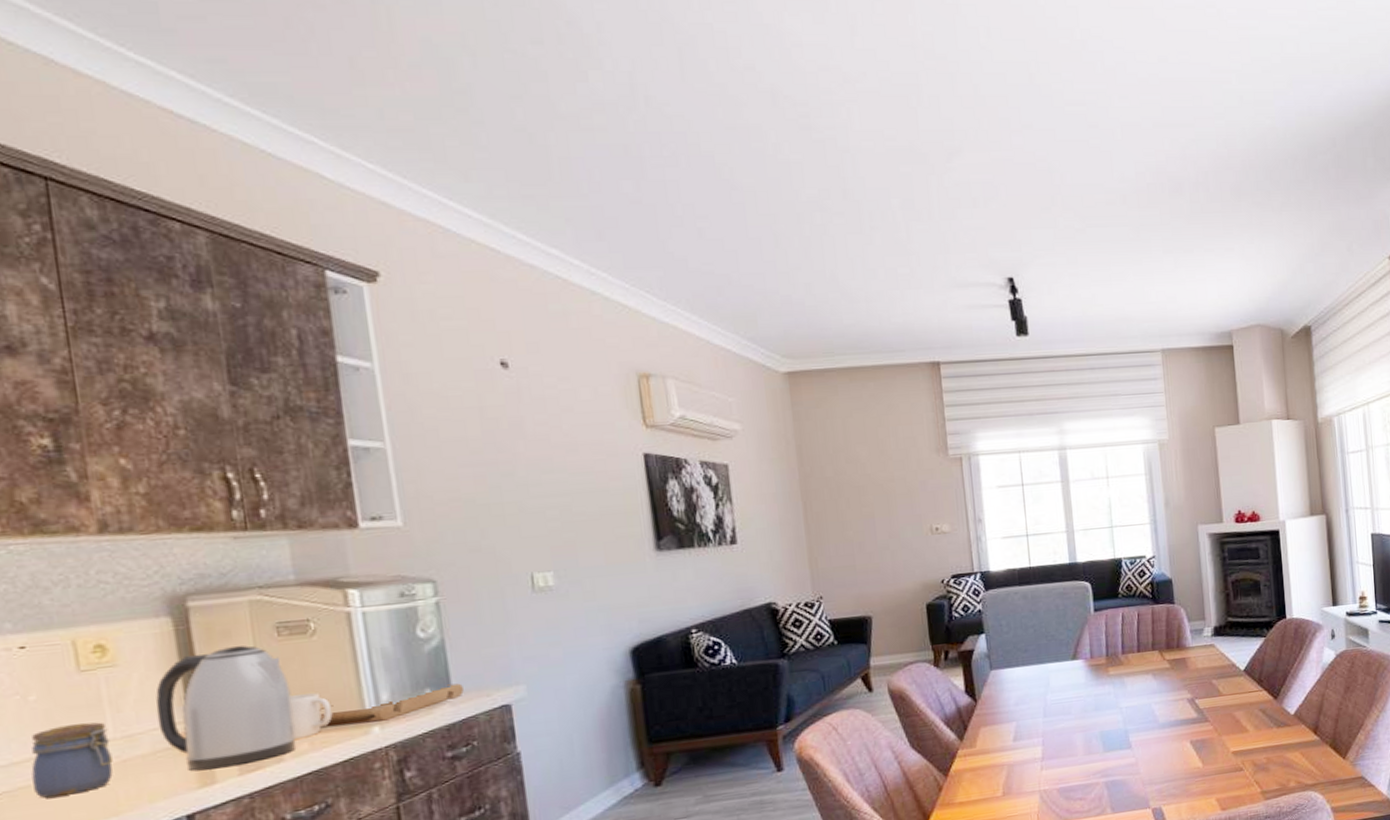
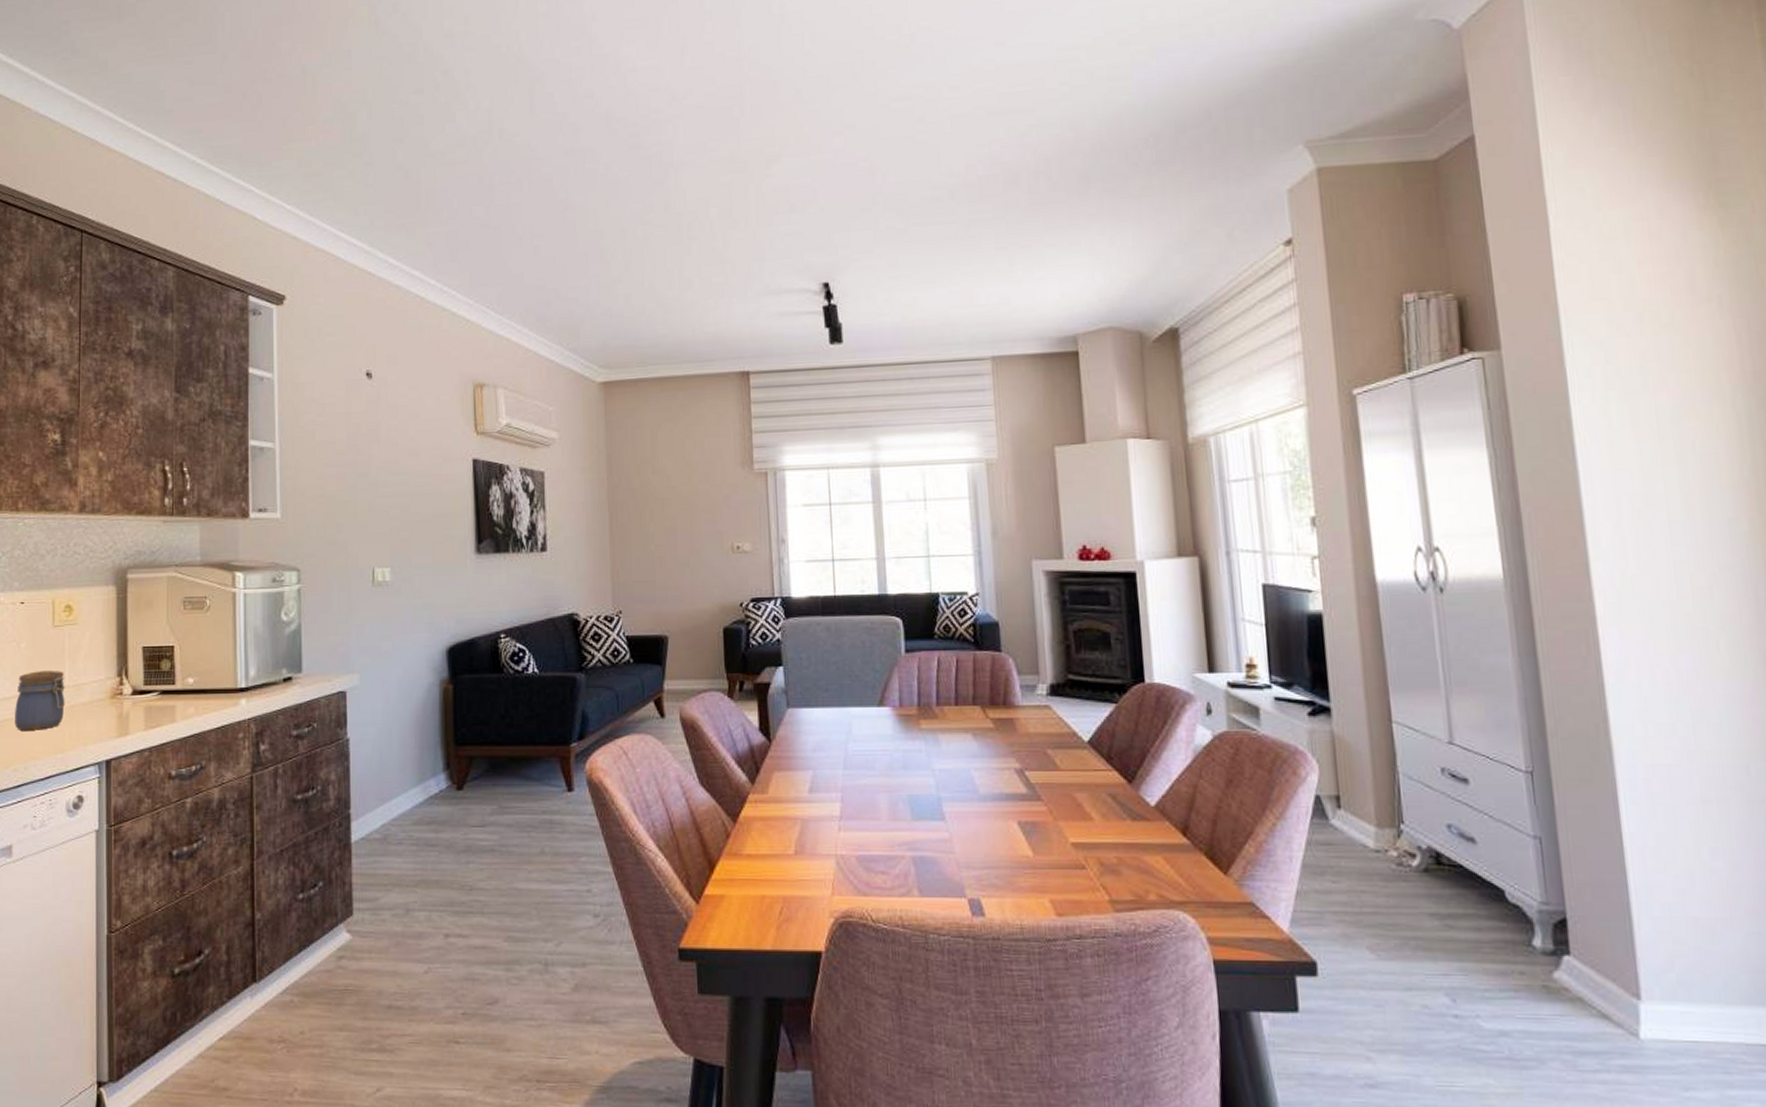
kettle: present [155,645,297,771] -> none [97,616,187,722]
mug: present [290,693,333,740] -> none [185,662,214,704]
cutting board: present [319,683,464,728] -> none [204,666,311,695]

